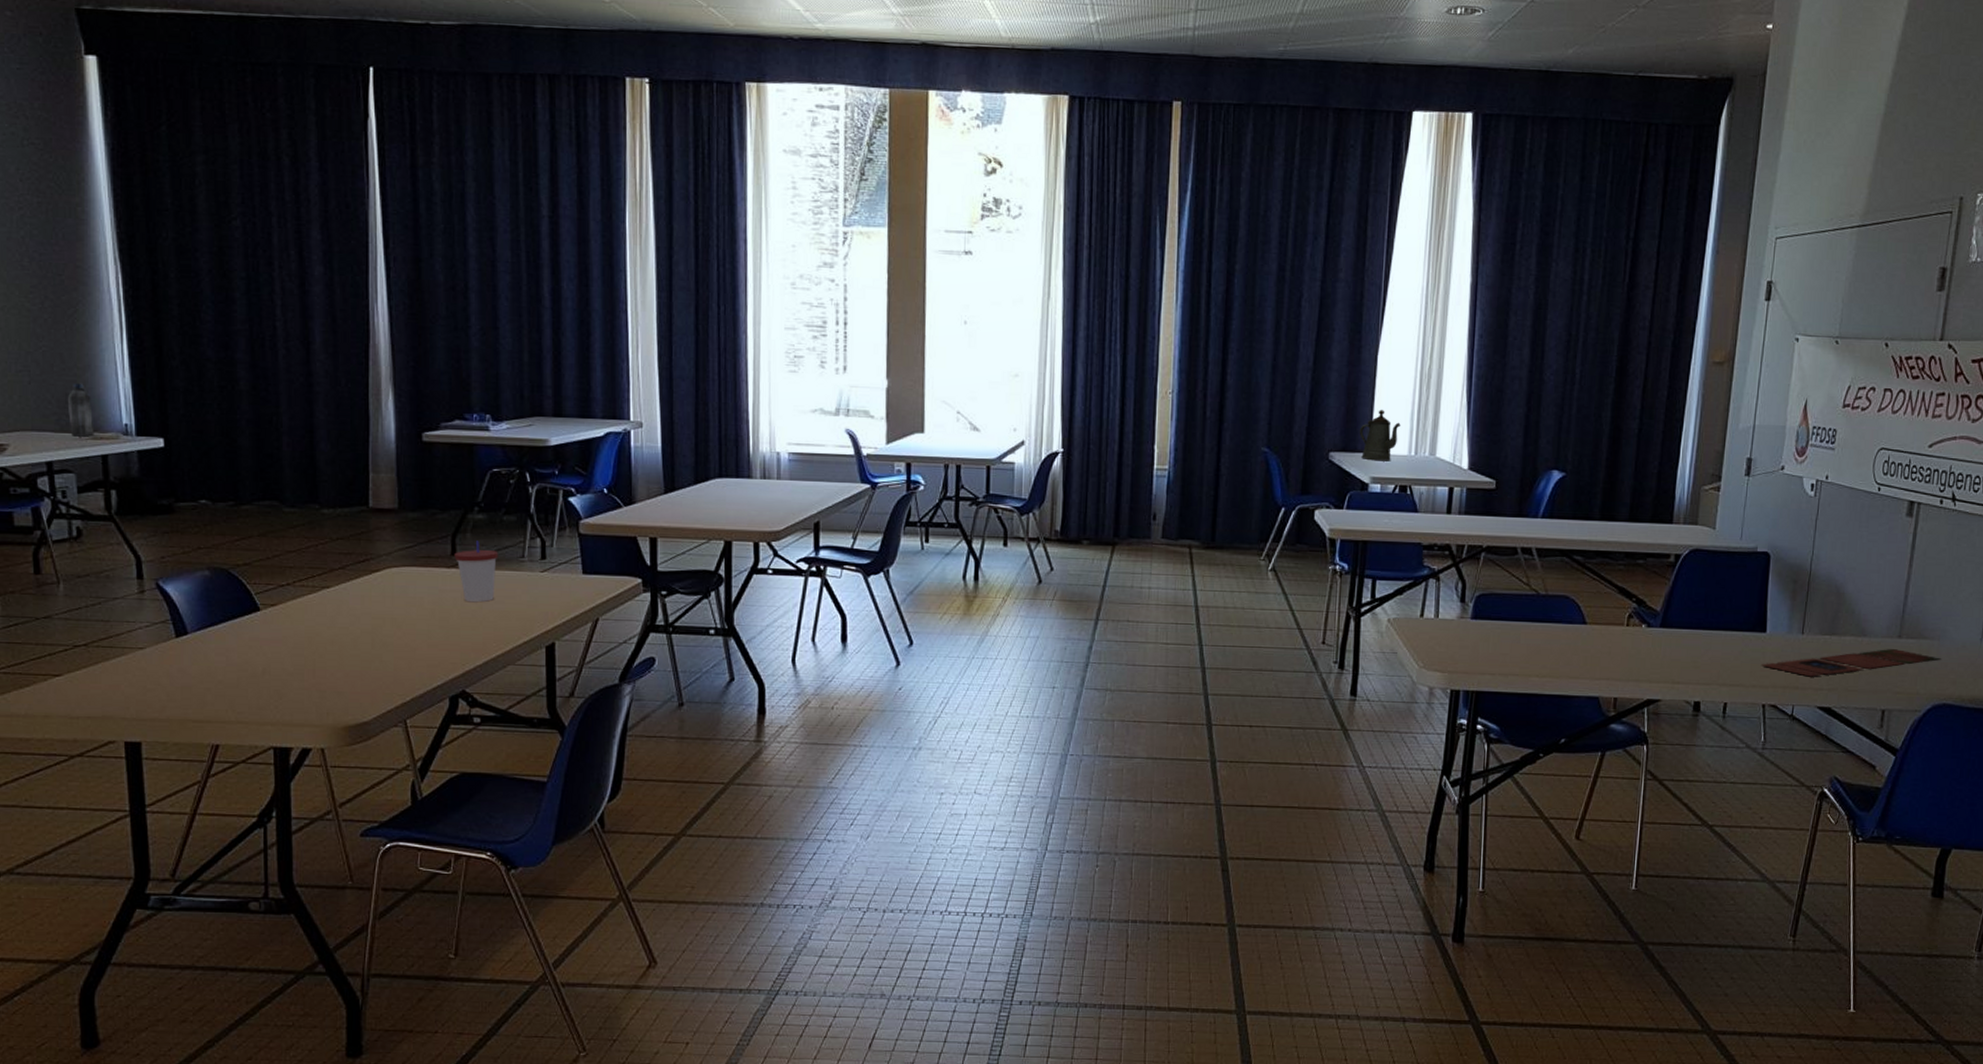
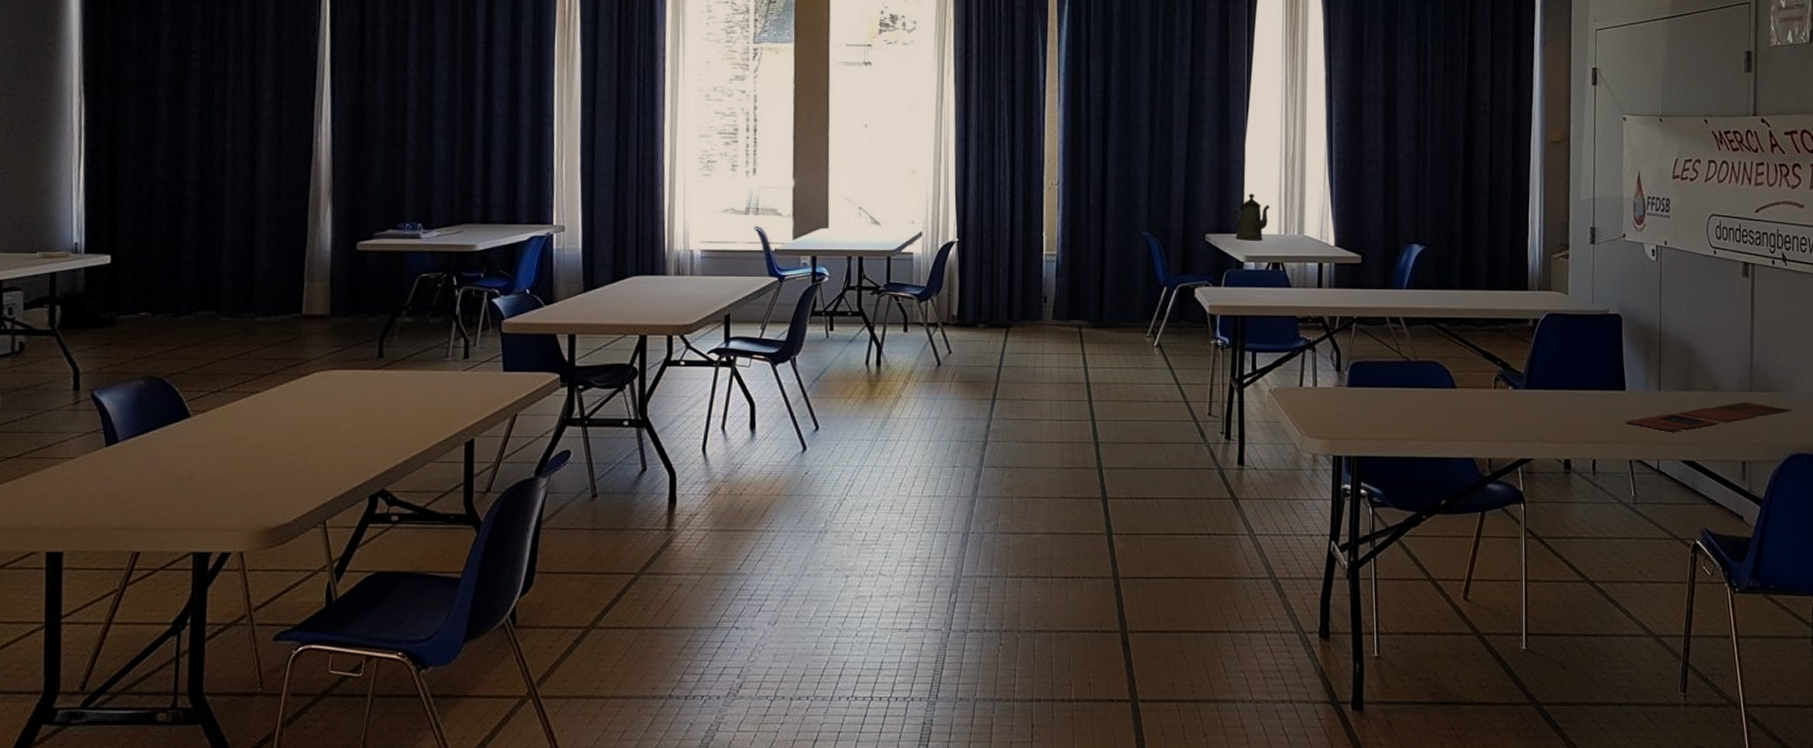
water bottle: present [68,383,94,437] -> none [22,206,46,256]
cup: present [454,541,499,603] -> none [381,343,424,402]

